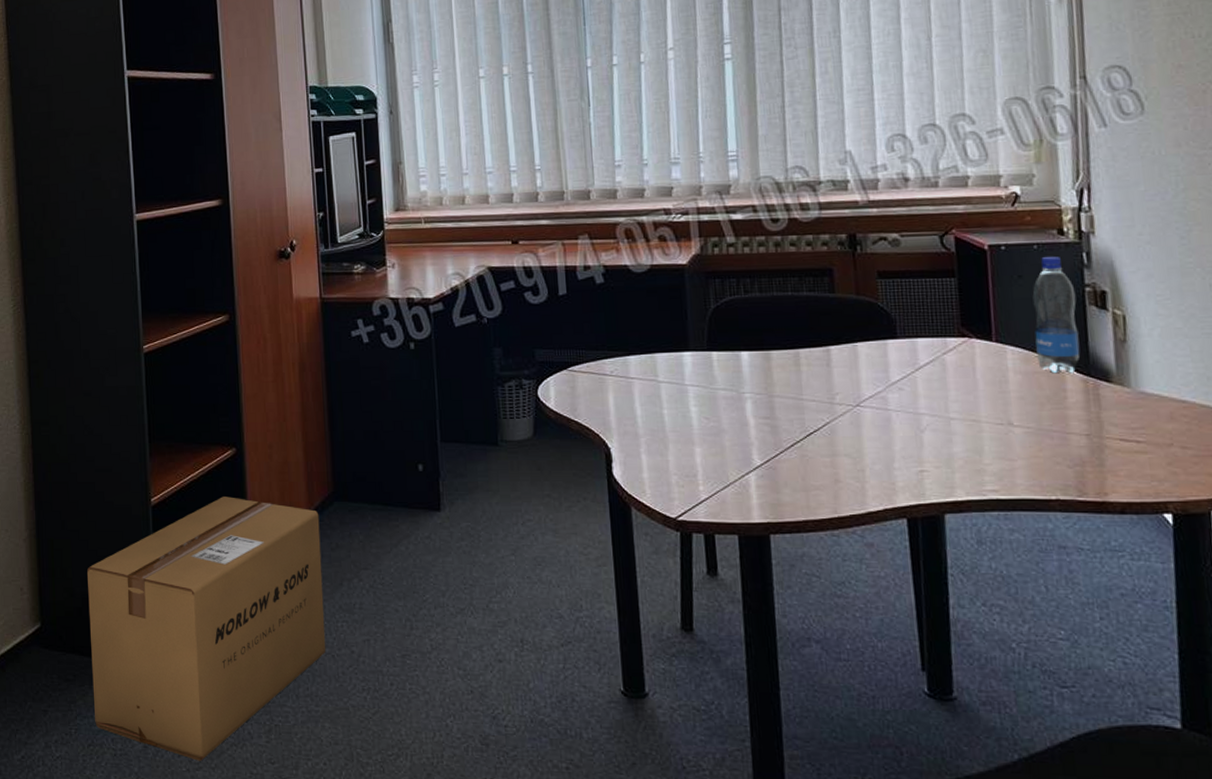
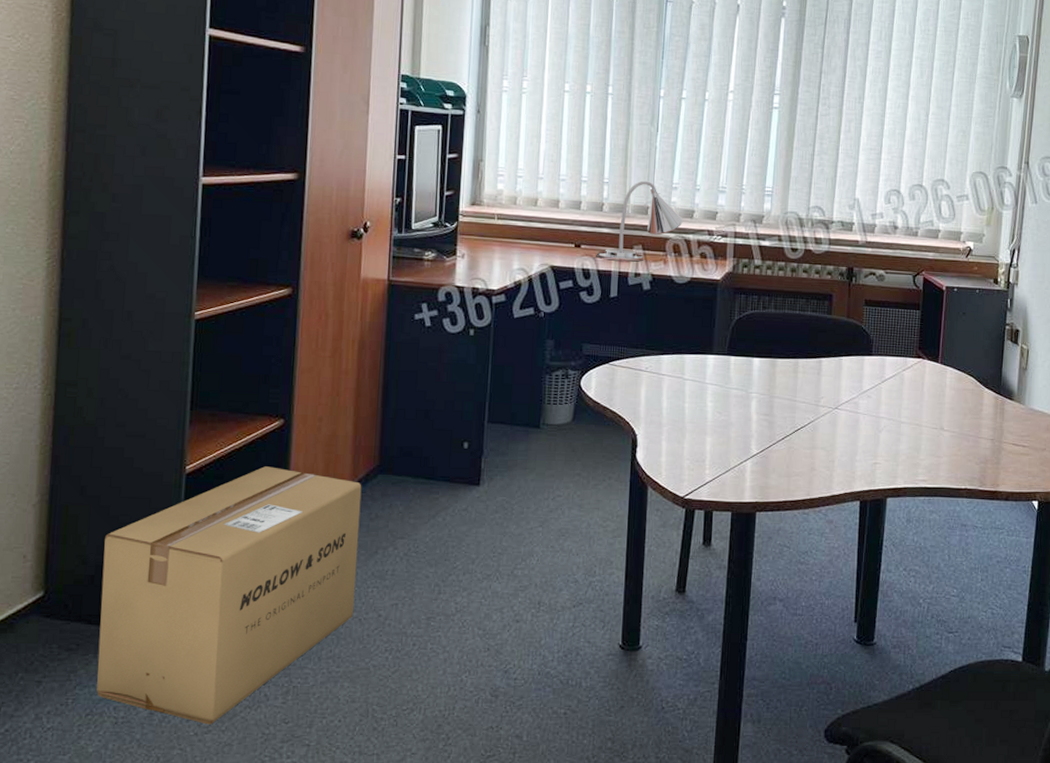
table lamp: none [536,162,633,255] -> present [595,180,683,262]
bottle: present [1032,256,1080,373] -> none [967,299,999,392]

